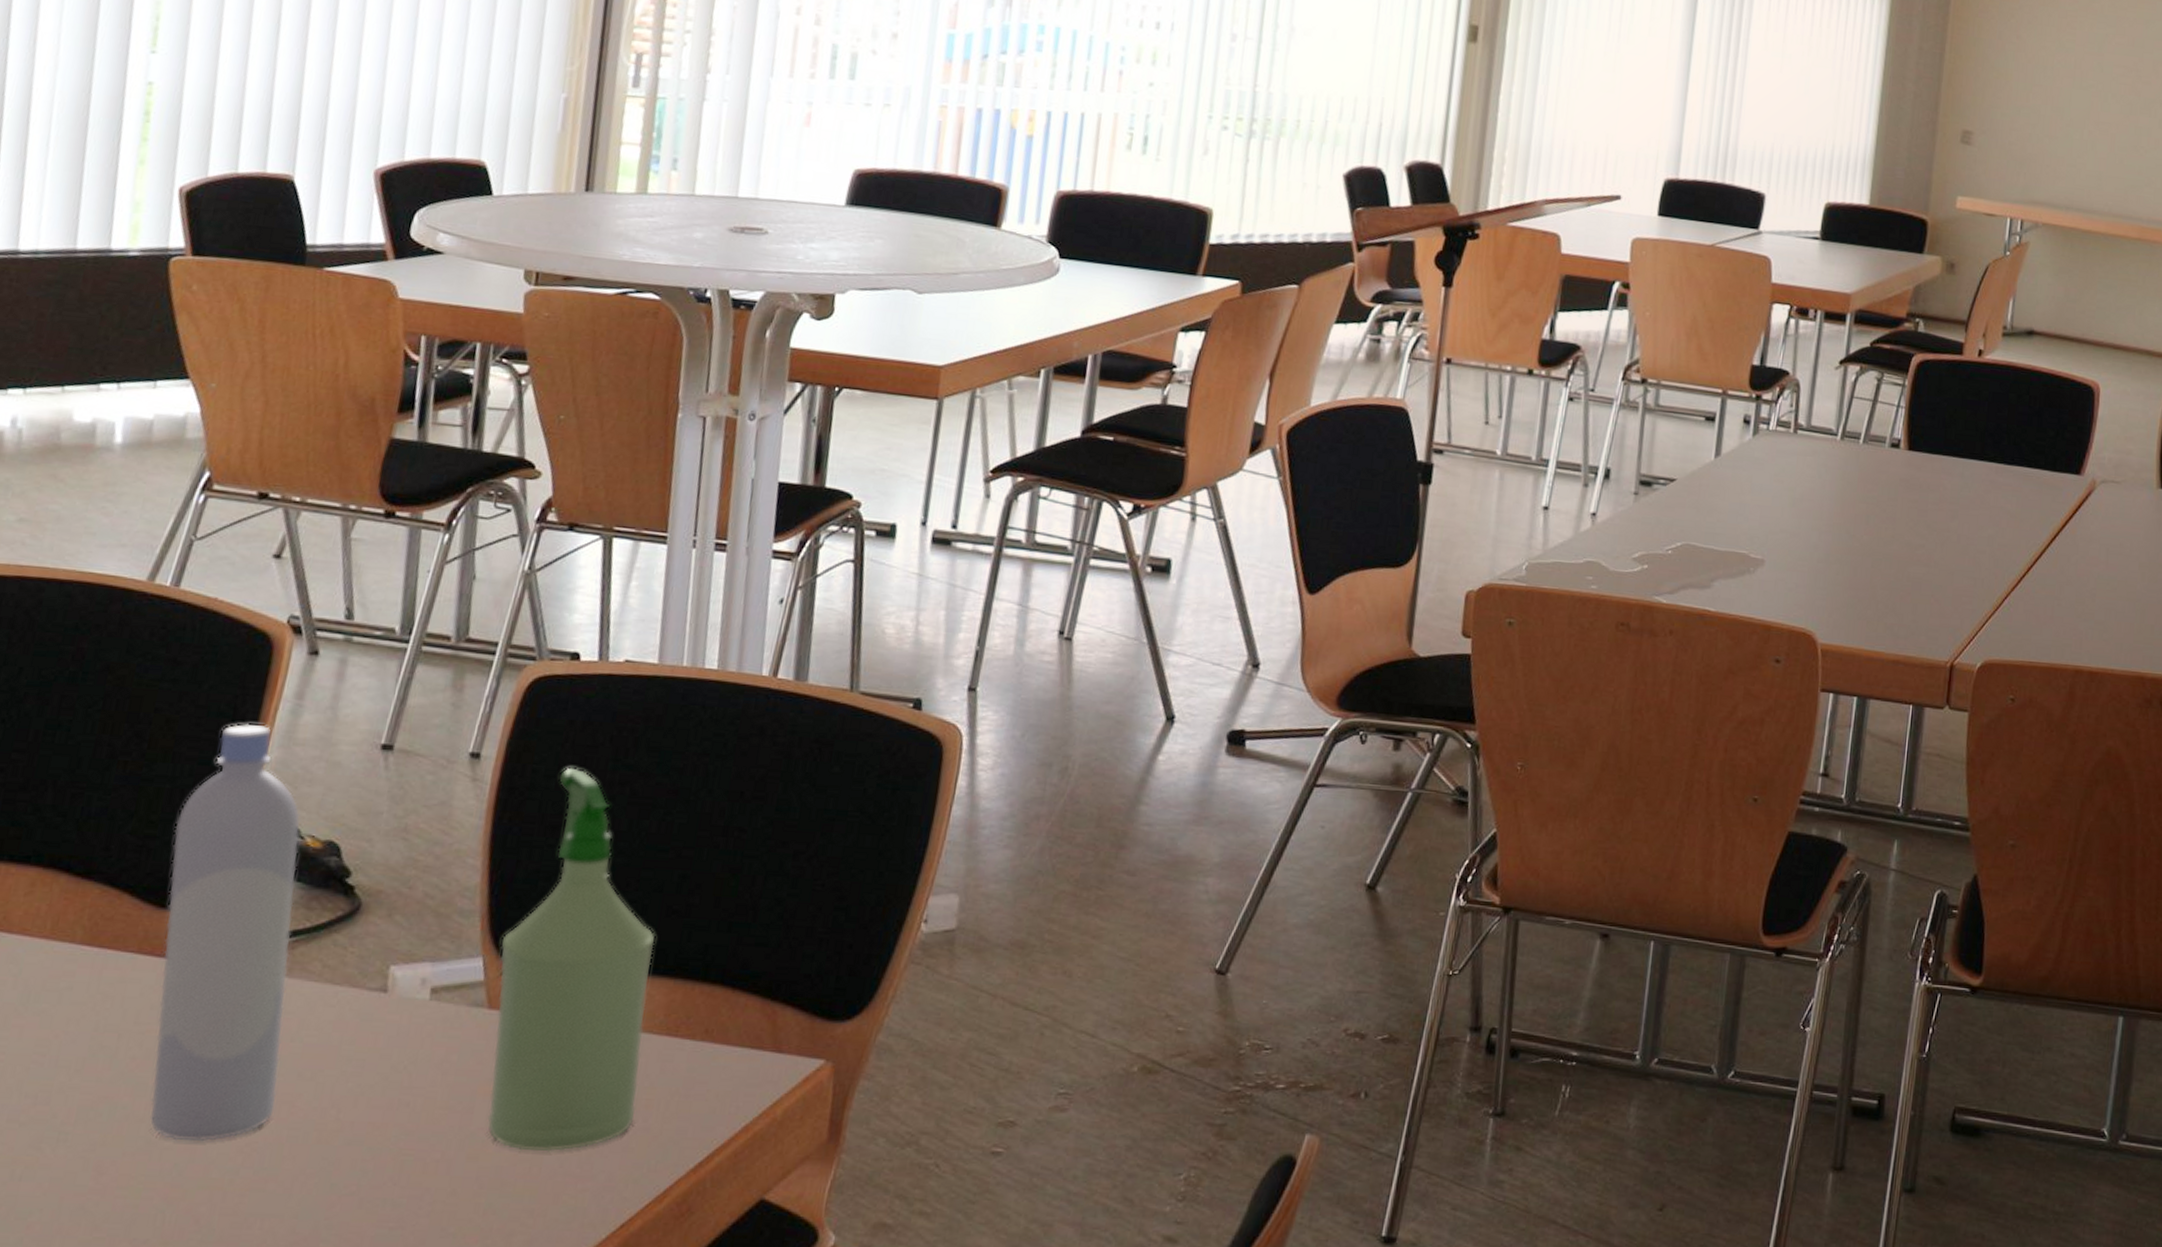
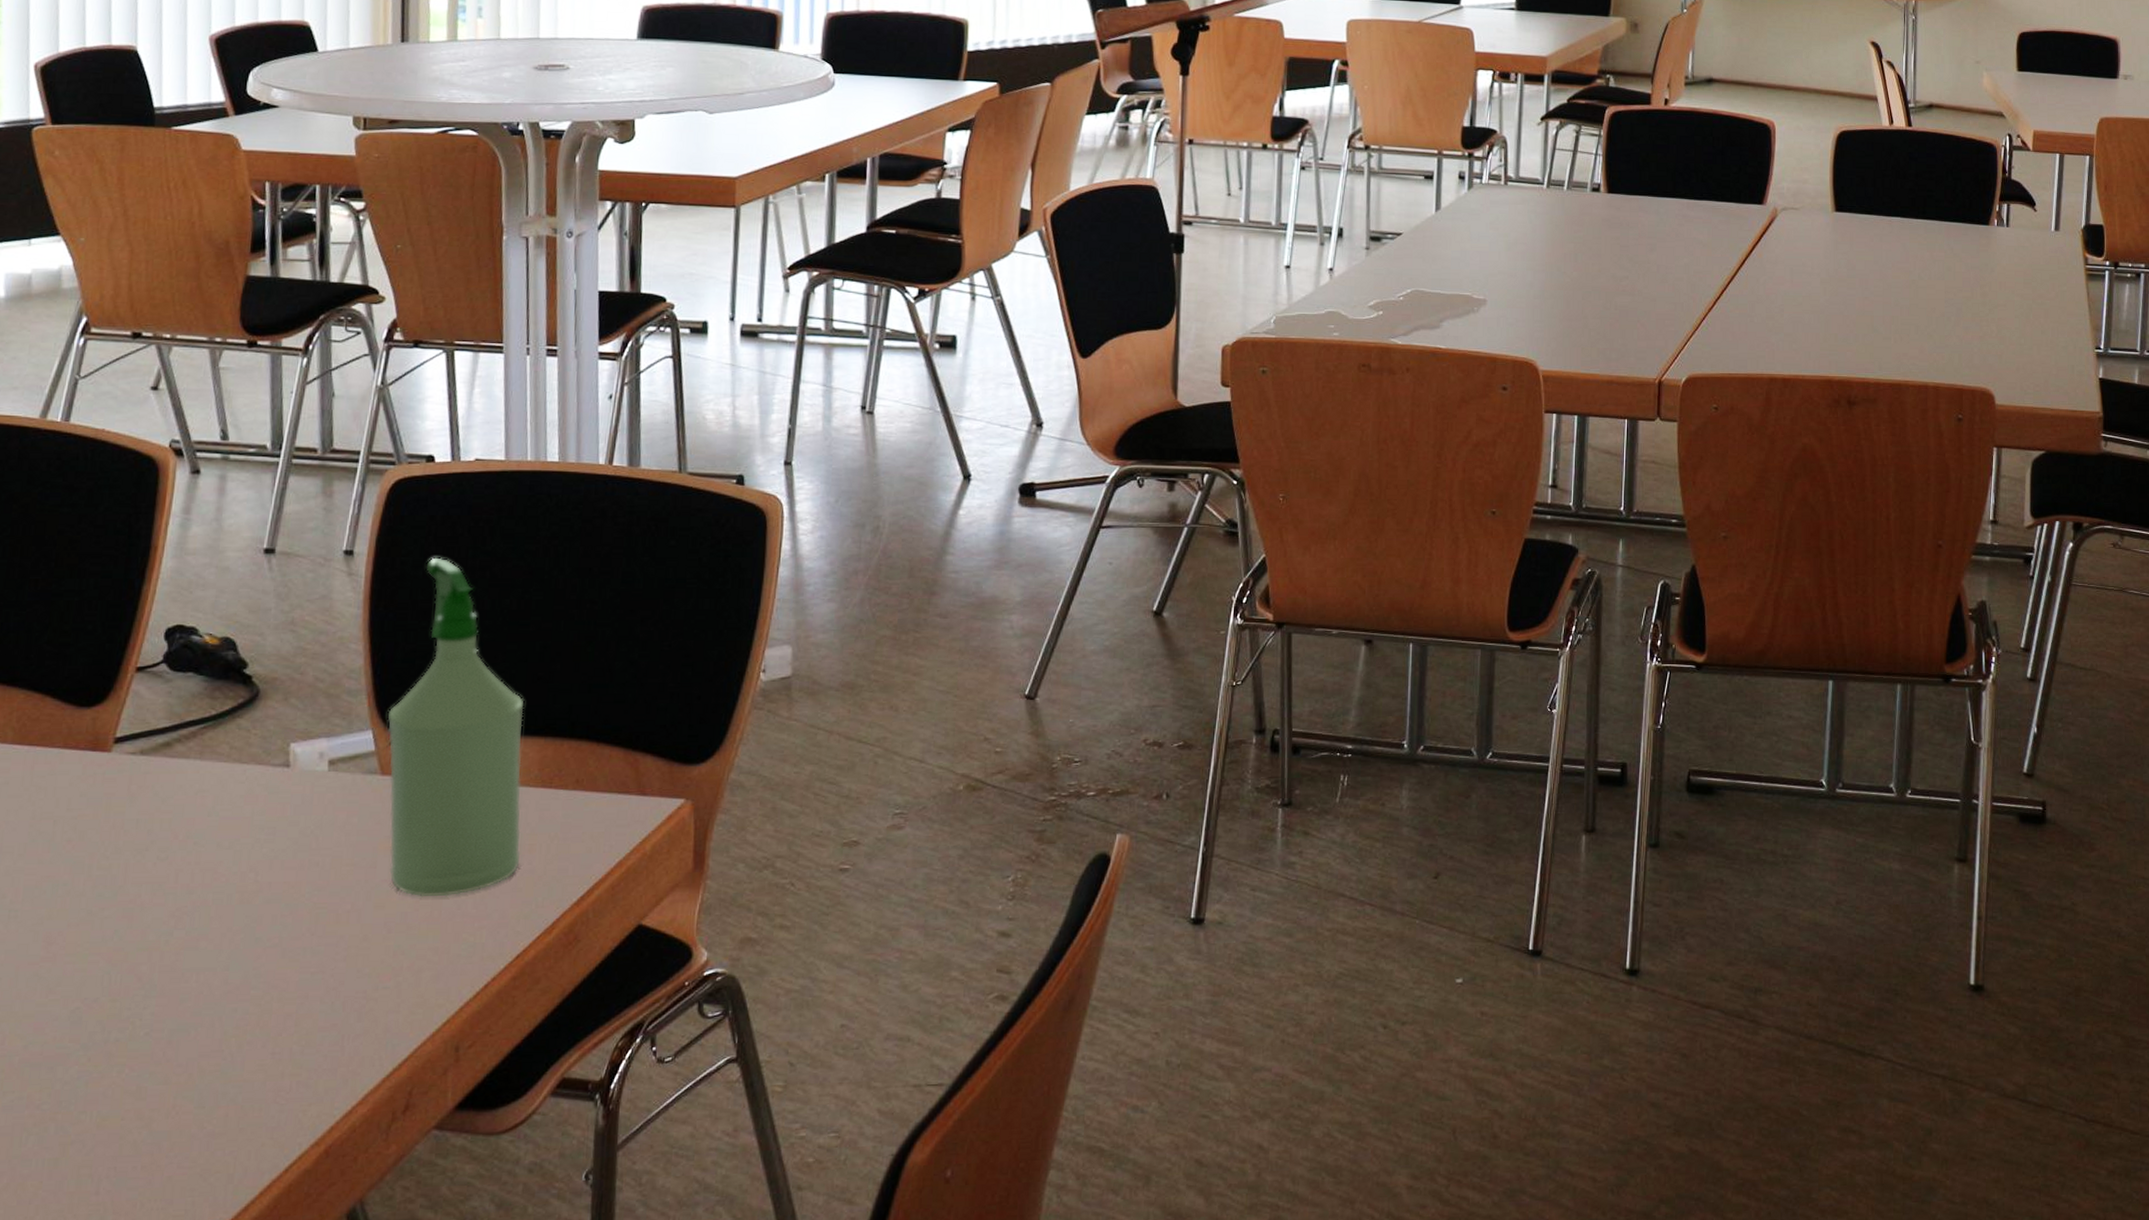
bottle: present [149,723,301,1142] -> none [86,538,200,910]

